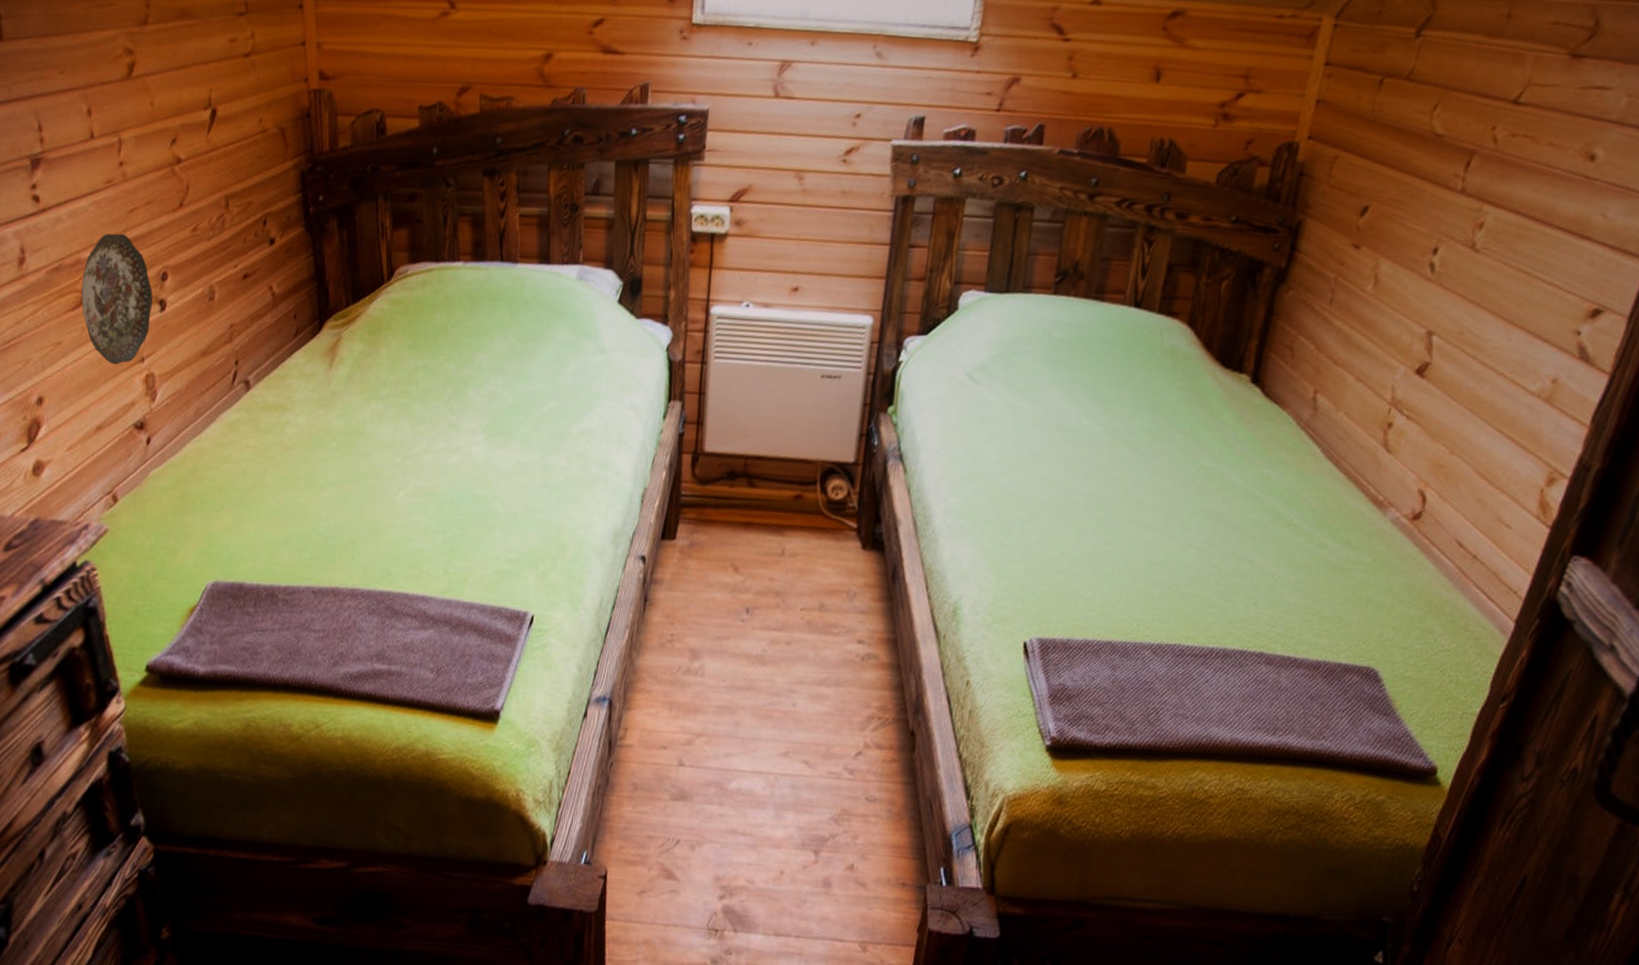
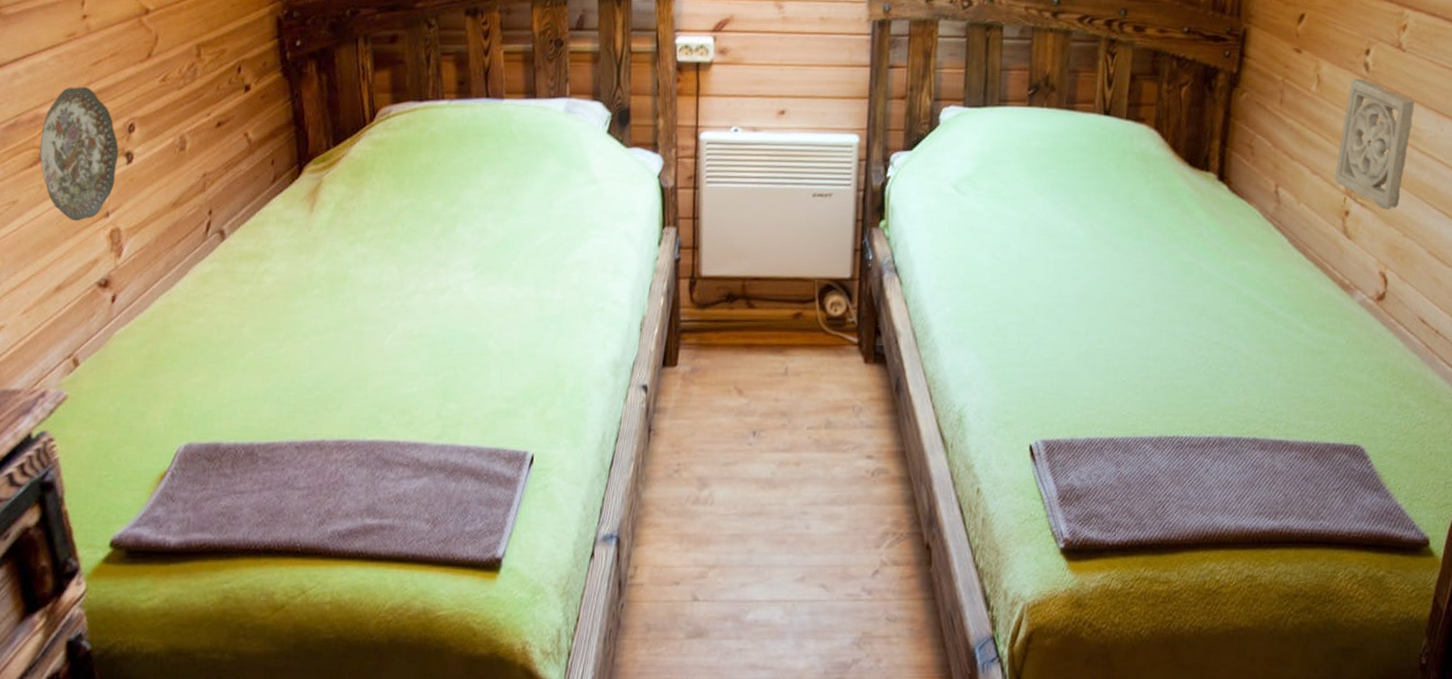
wall ornament: none [1381,279,1483,425] -> present [1334,78,1415,210]

